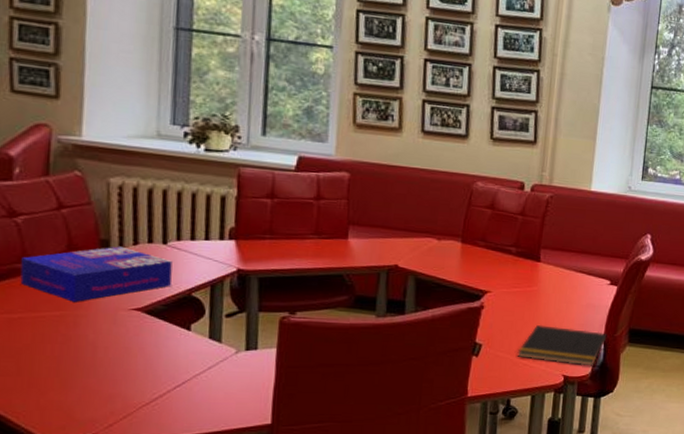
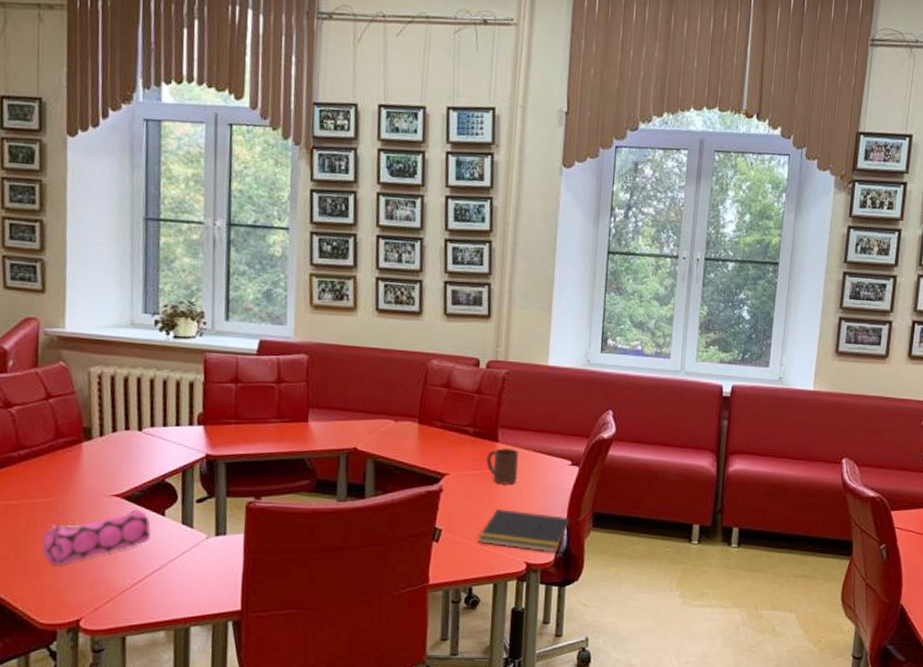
board game: present [20,246,173,302] -> none [15,433,147,489]
pencil case: none [49,323,175,381] -> present [42,509,151,566]
cup: none [528,268,561,302] -> present [486,448,519,484]

